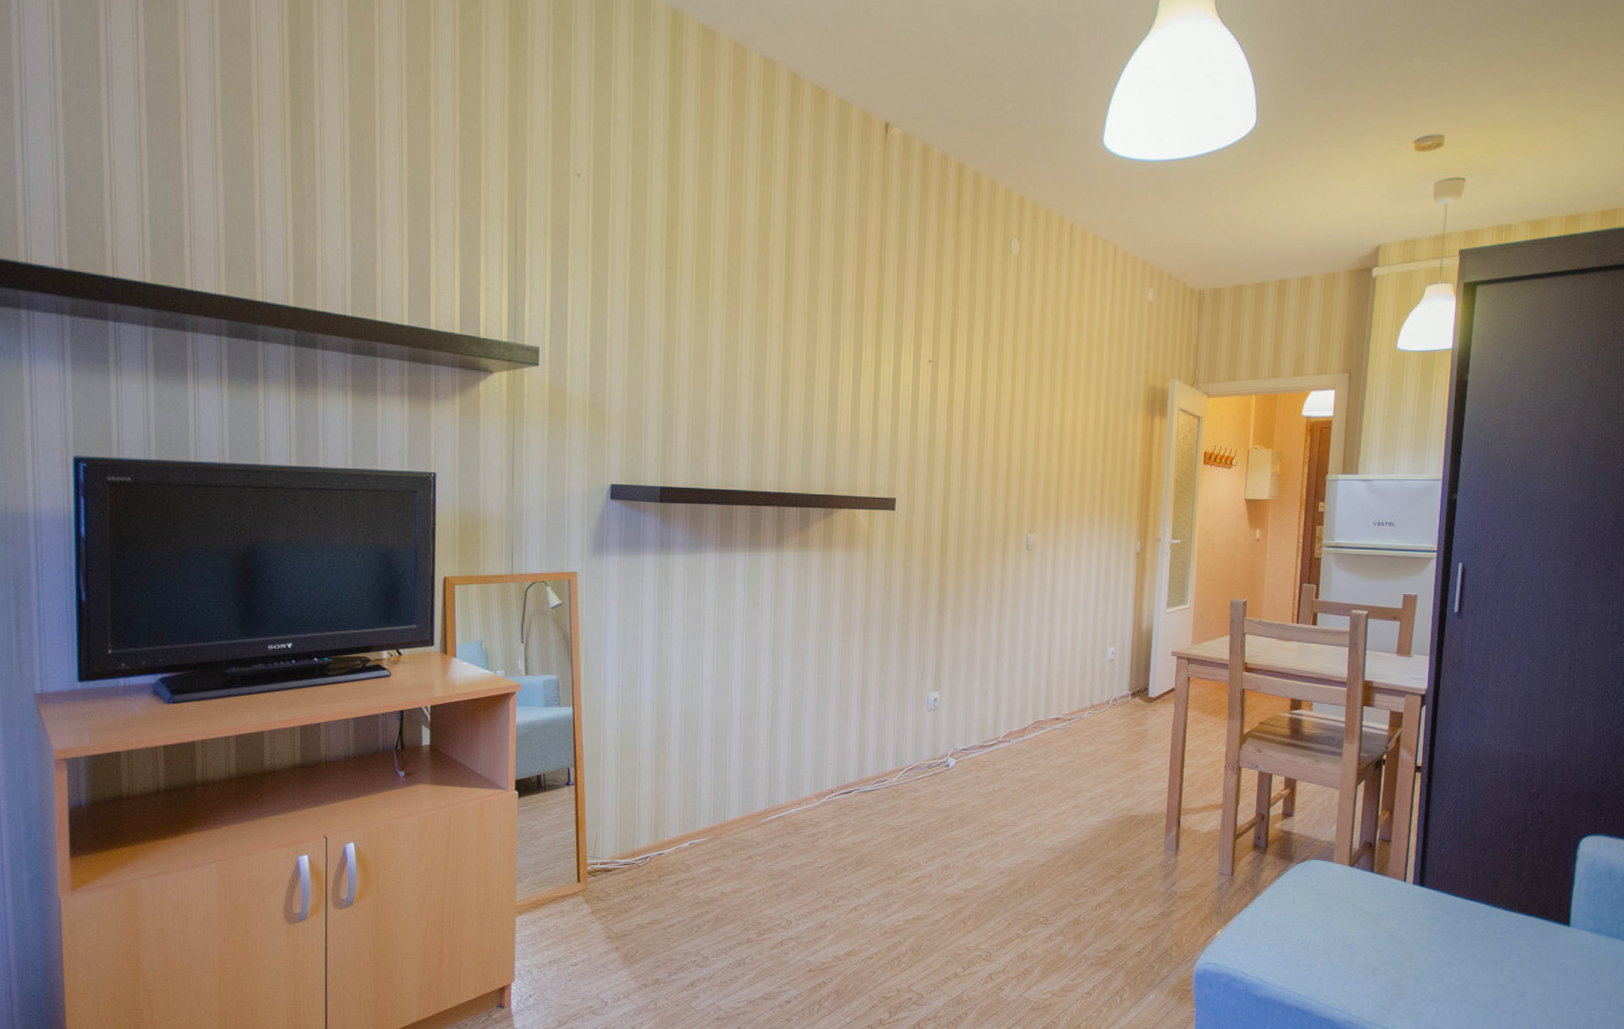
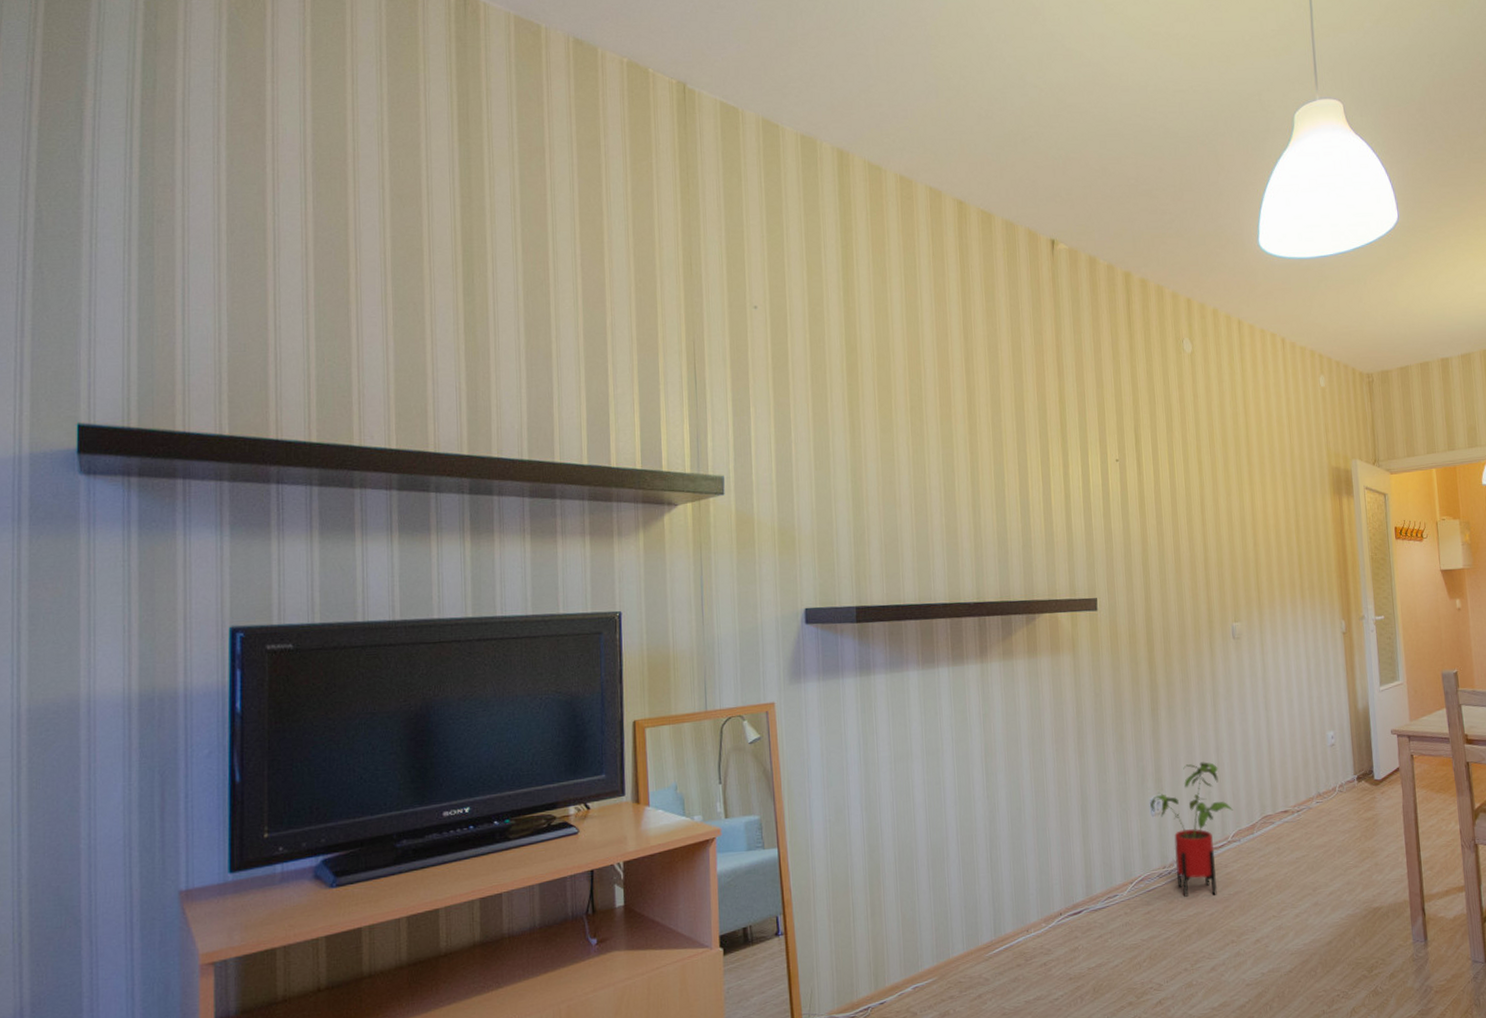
house plant: none [926,665,1008,789] -> present [1149,762,1234,897]

